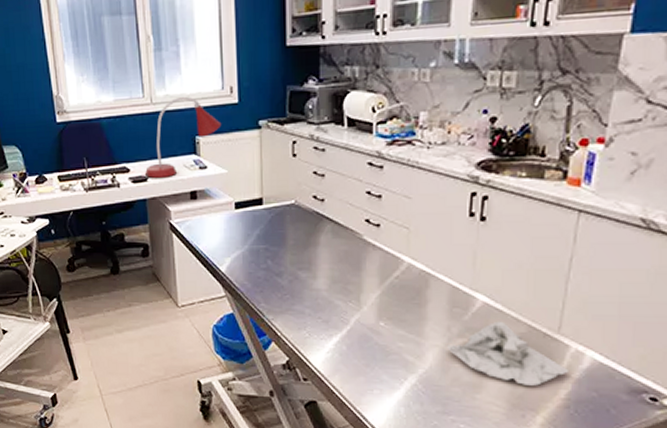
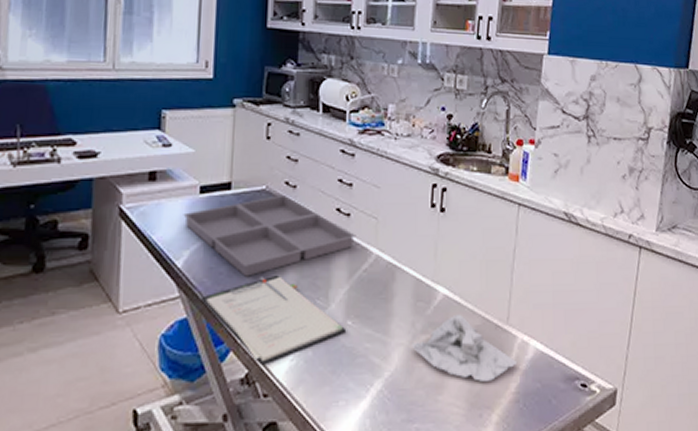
desk lamp: present [145,96,222,179] -> none [95,65,193,155]
storage tray: none [222,207,387,281] -> present [183,194,357,277]
clipboard: none [243,279,380,355] -> present [201,274,347,366]

